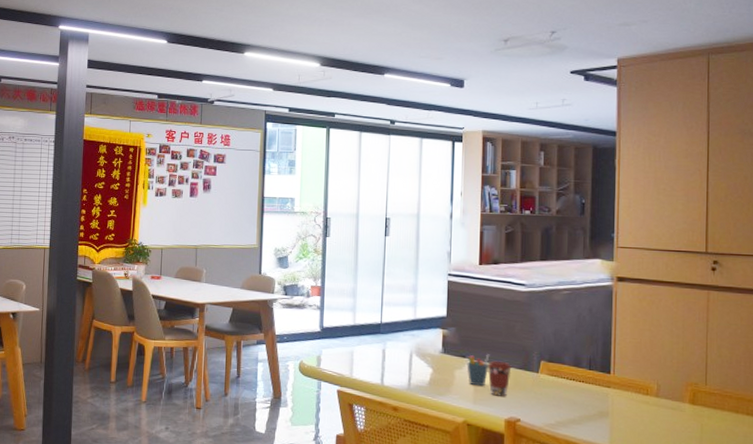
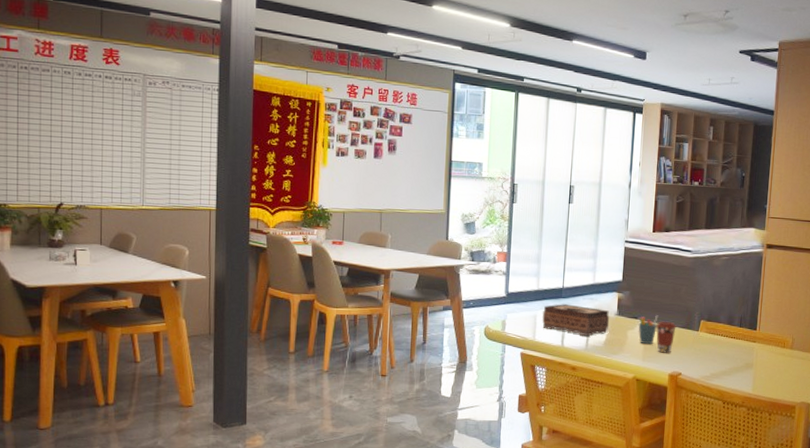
tissue box: none [360,340,434,375] -> present [542,304,610,337]

